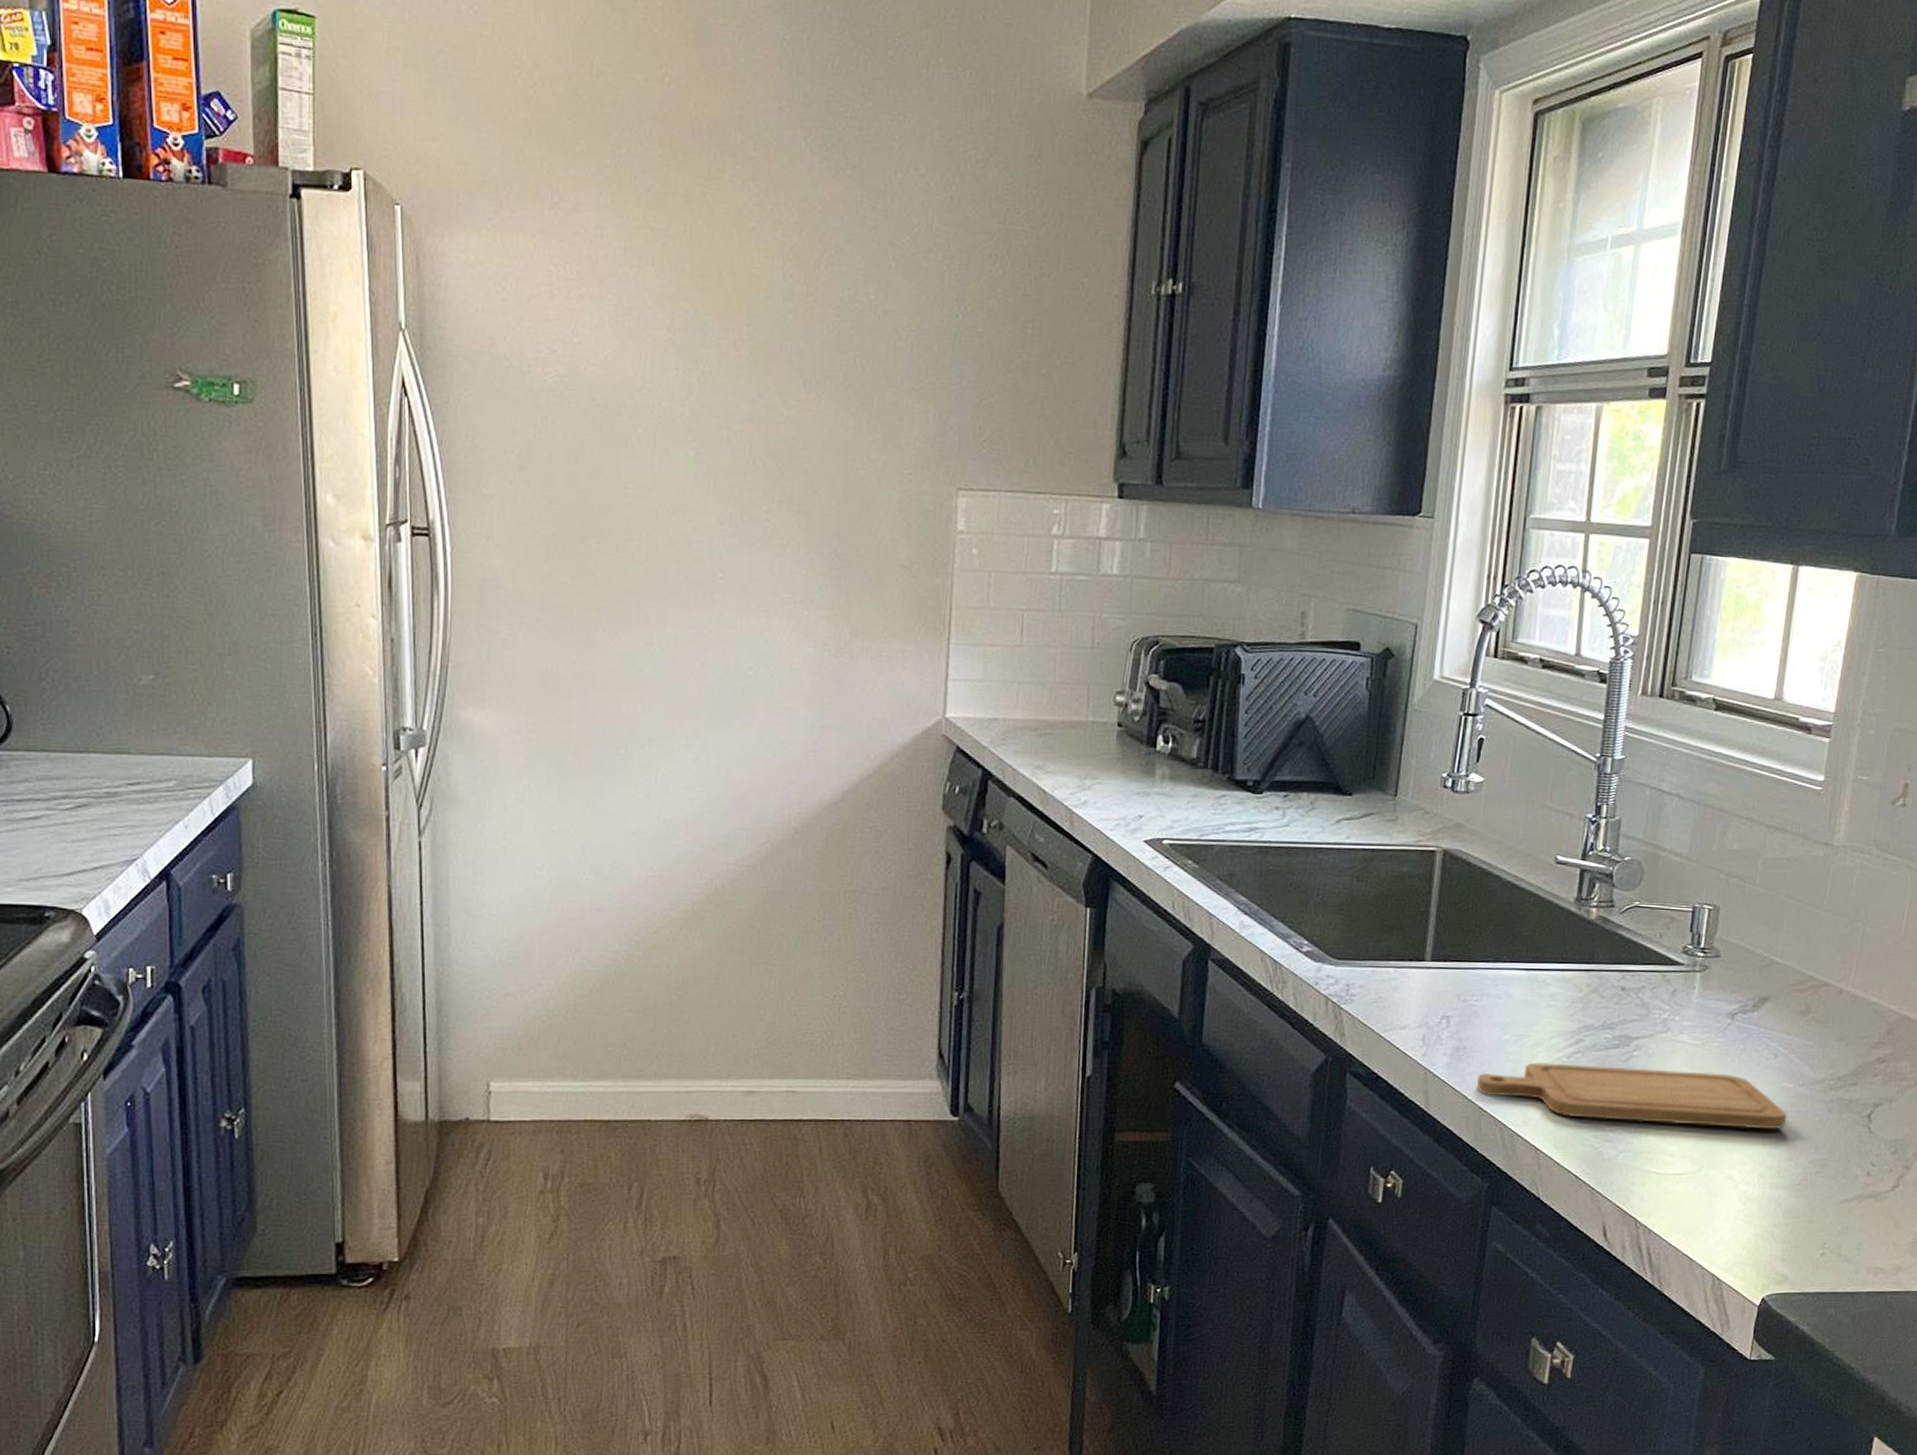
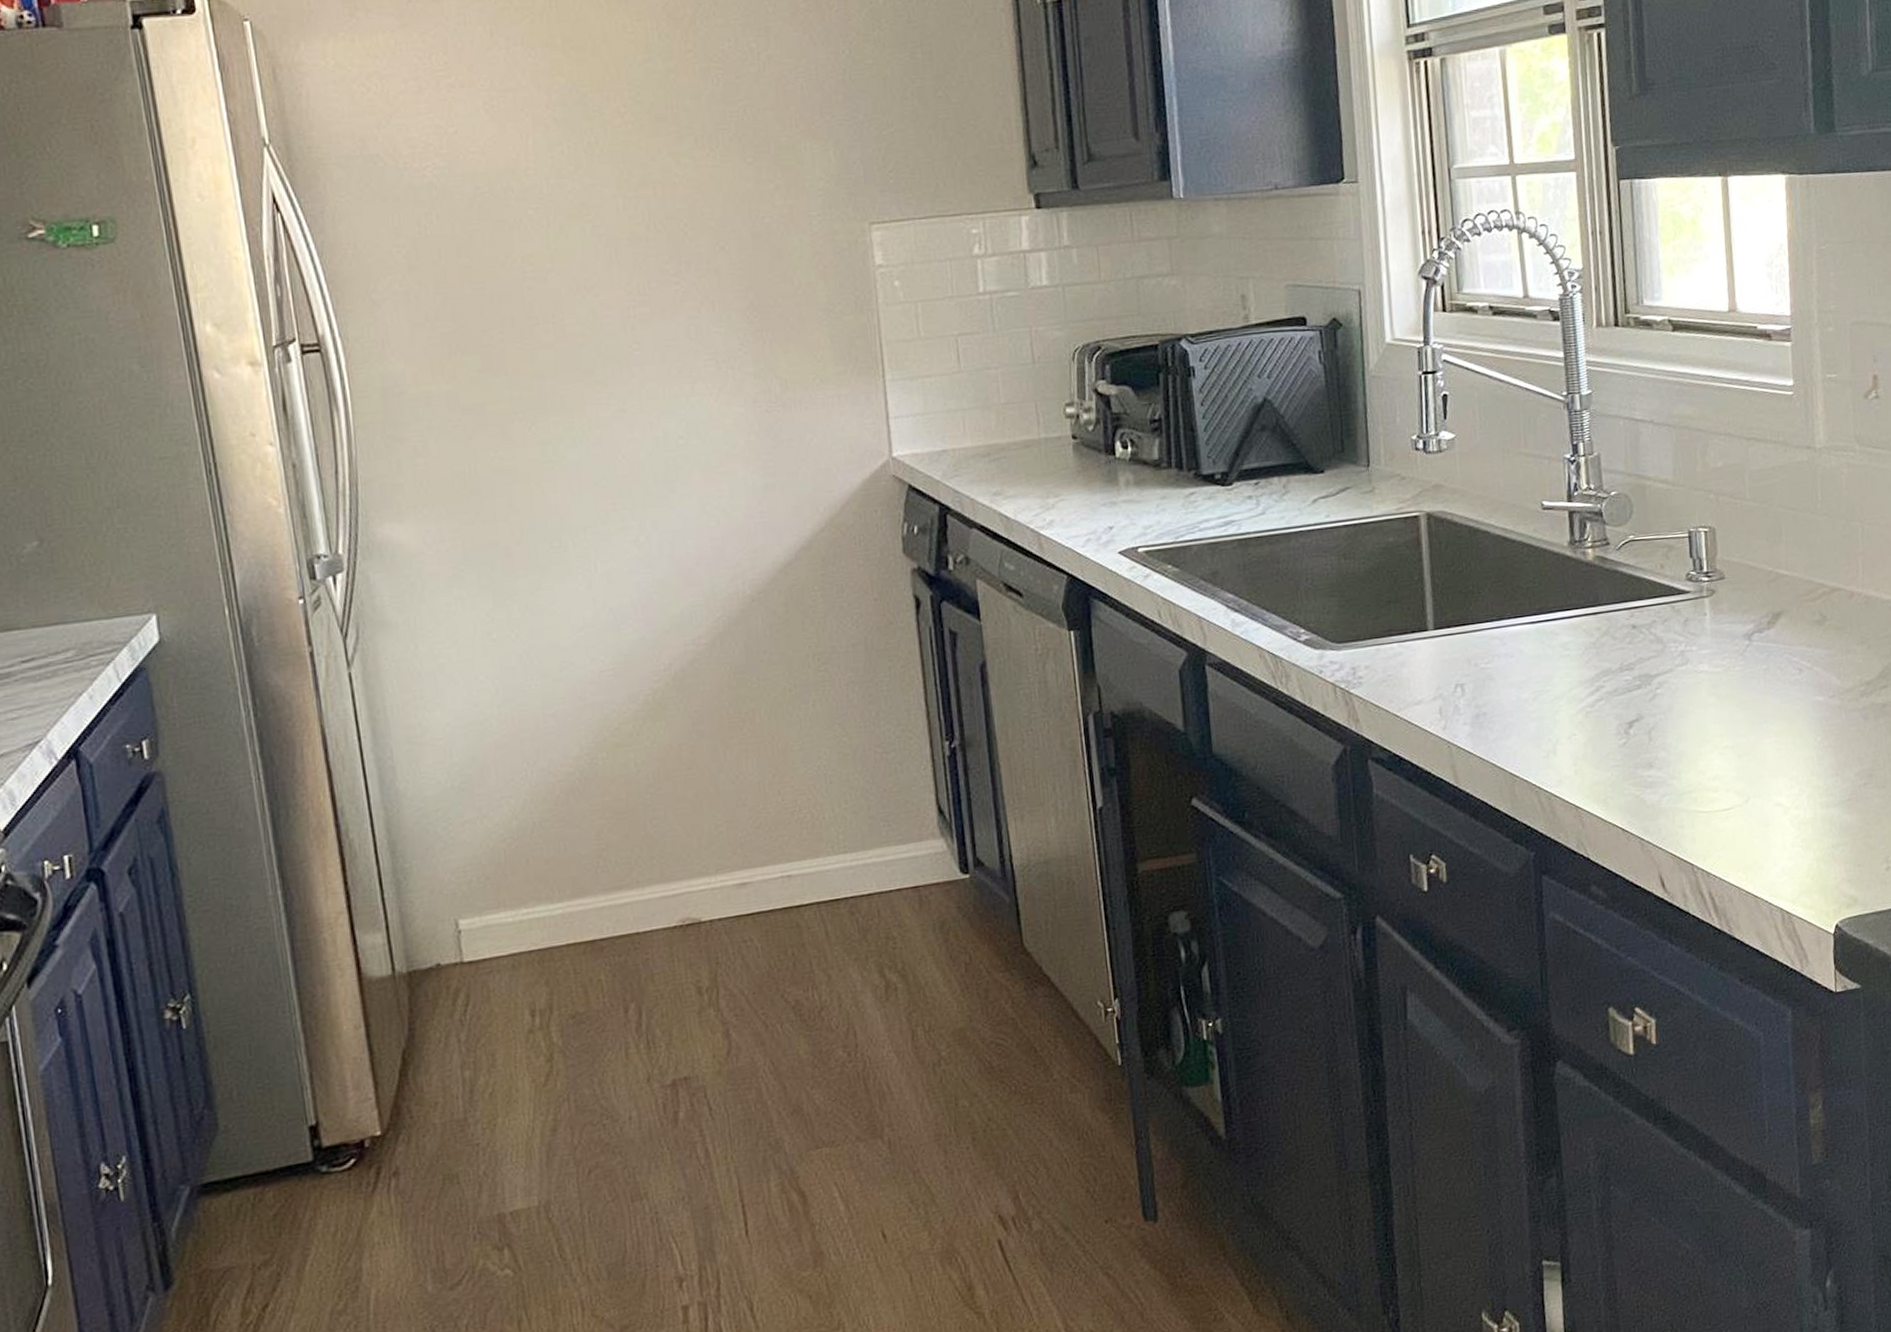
chopping board: present [1477,1062,1787,1130] -> none [1503,697,1824,769]

